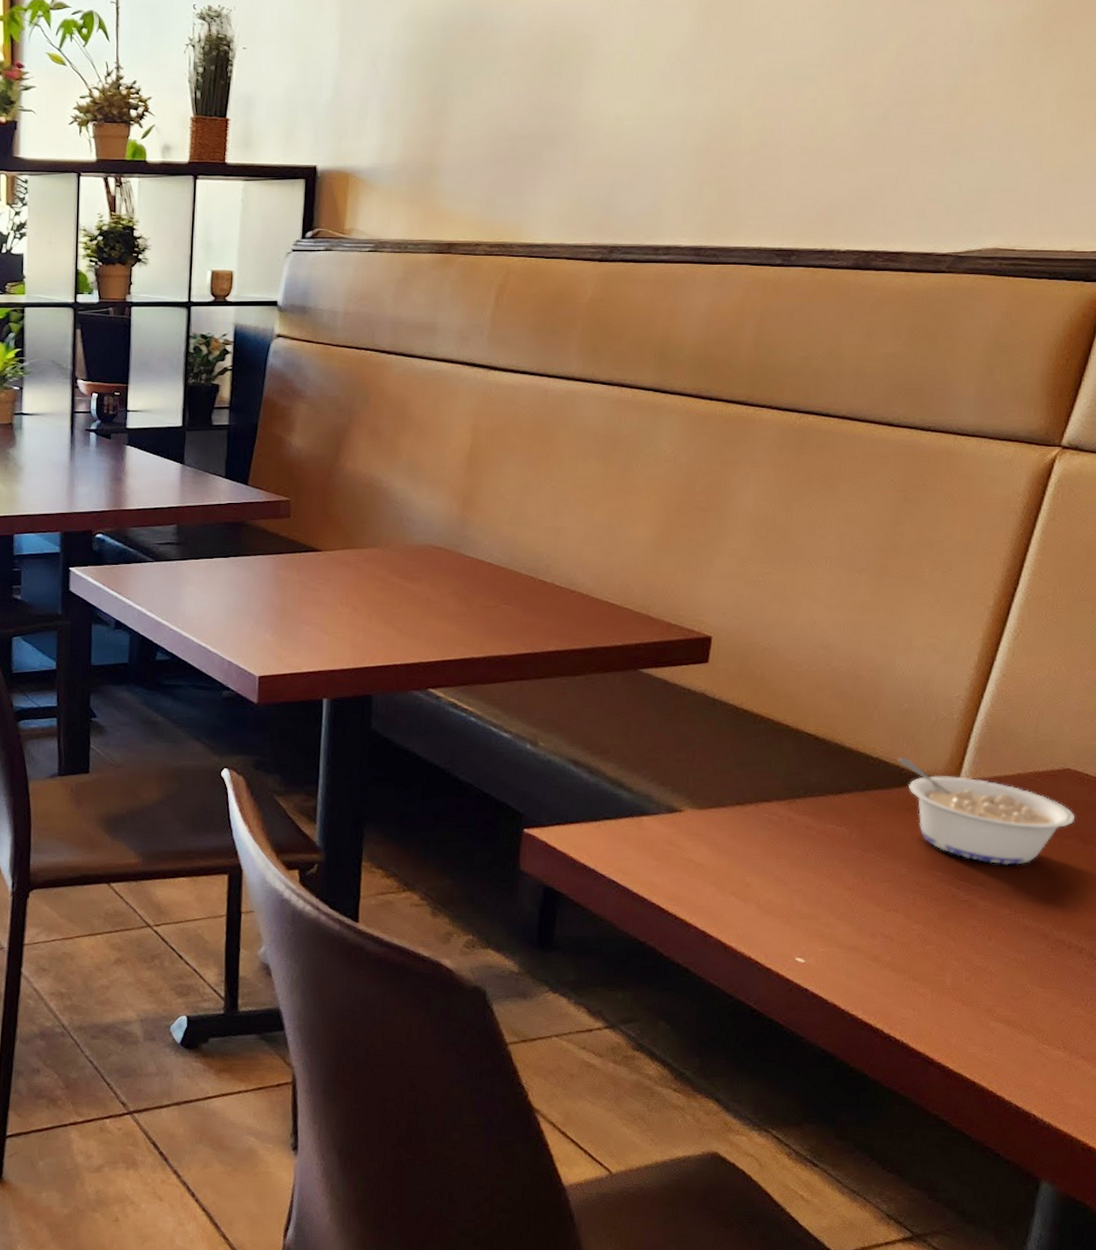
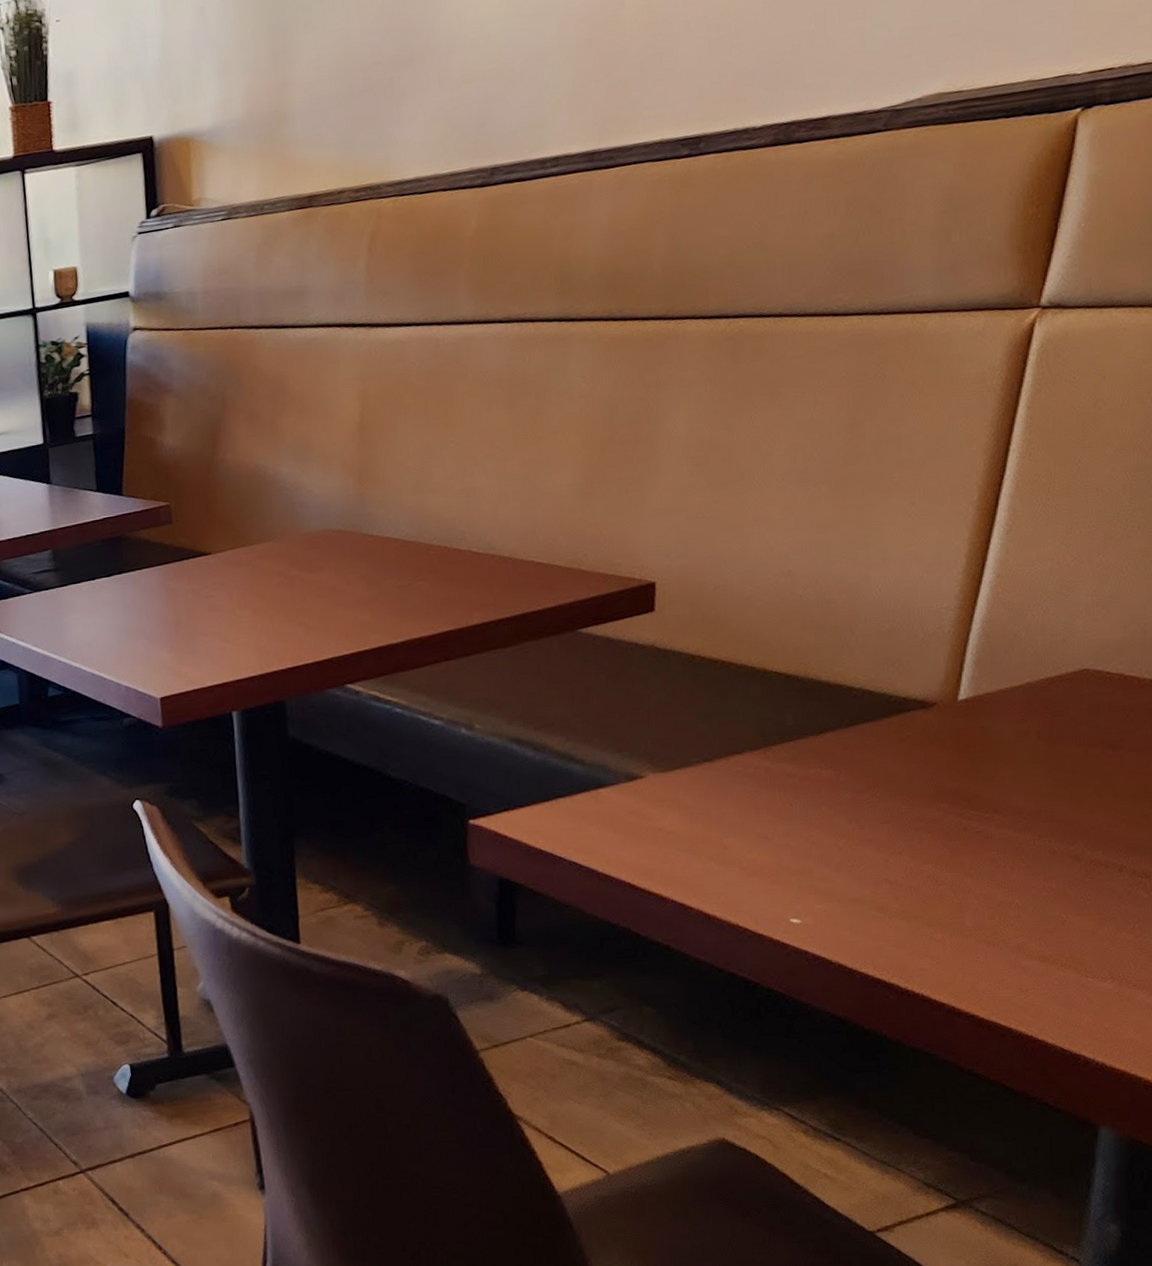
legume: present [898,757,1075,865] -> none [885,683,1098,787]

